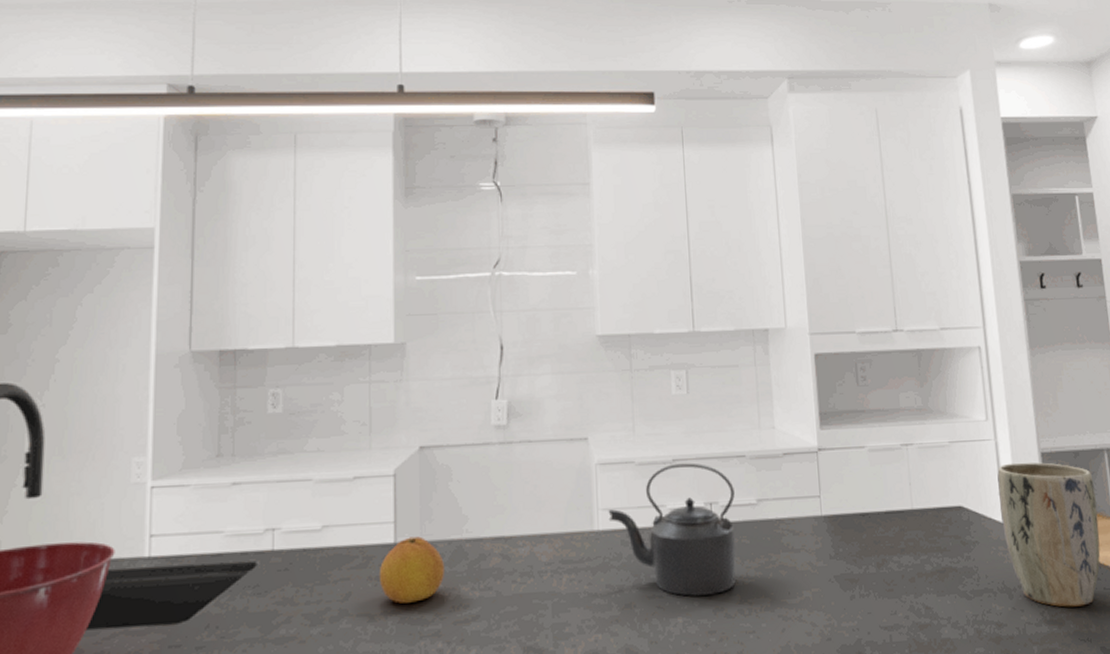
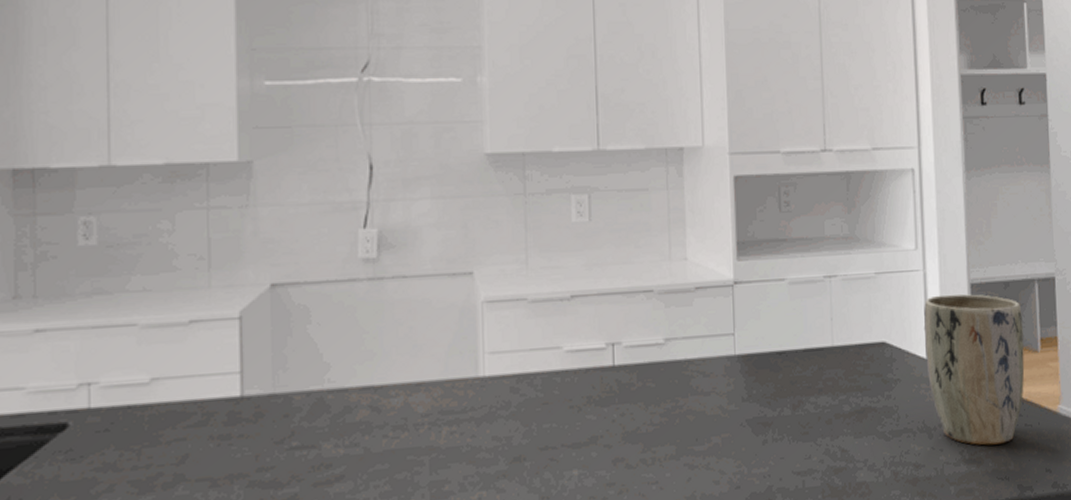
fruit: present [379,536,445,604] -> none [222,388,303,465]
kettle: present [608,463,736,597] -> none [496,299,640,447]

